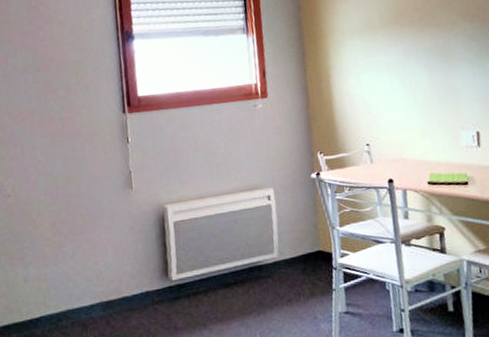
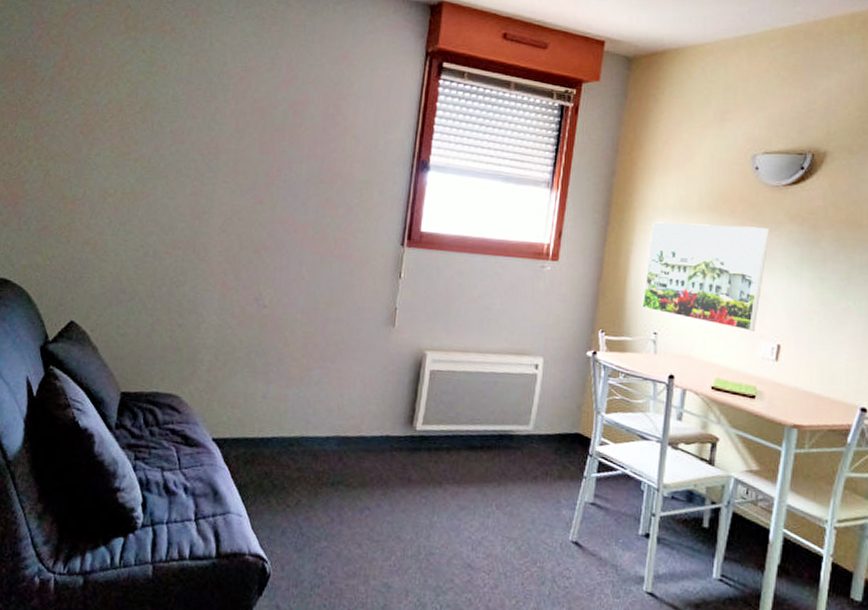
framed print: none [344,30,454,126] -> present [641,222,770,332]

